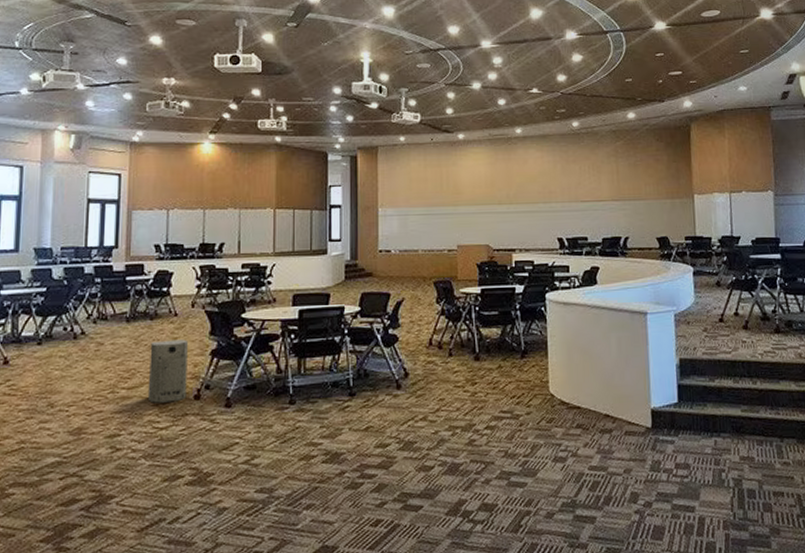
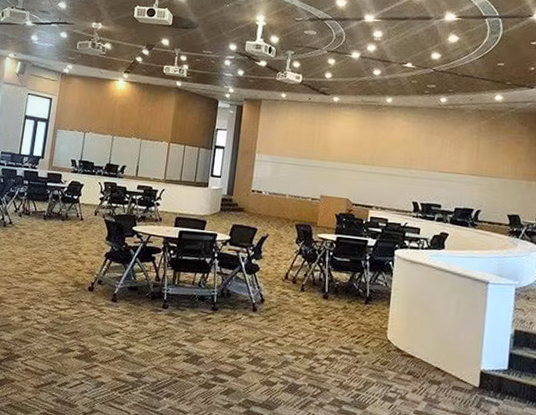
air purifier: present [147,339,188,403] -> none [53,238,89,290]

